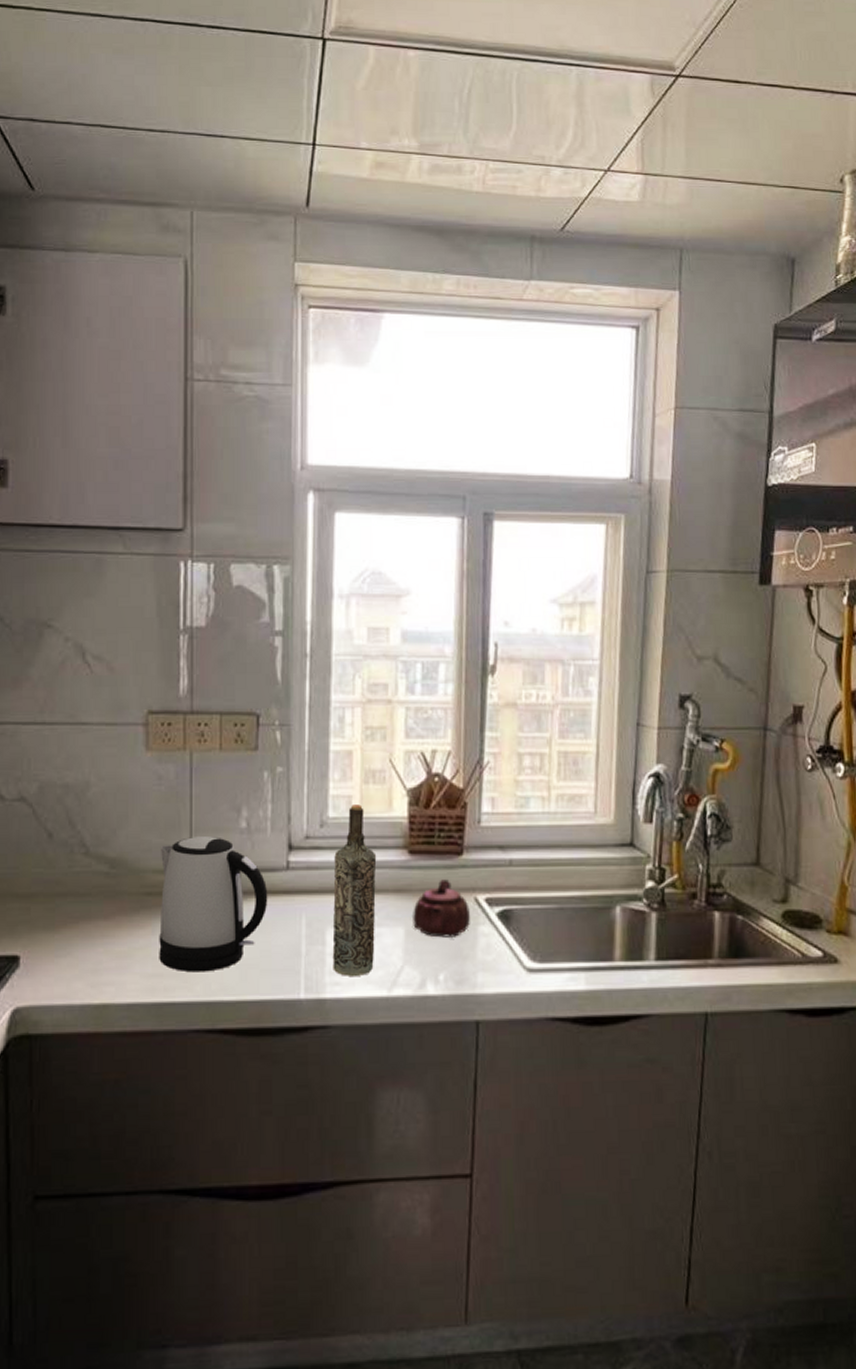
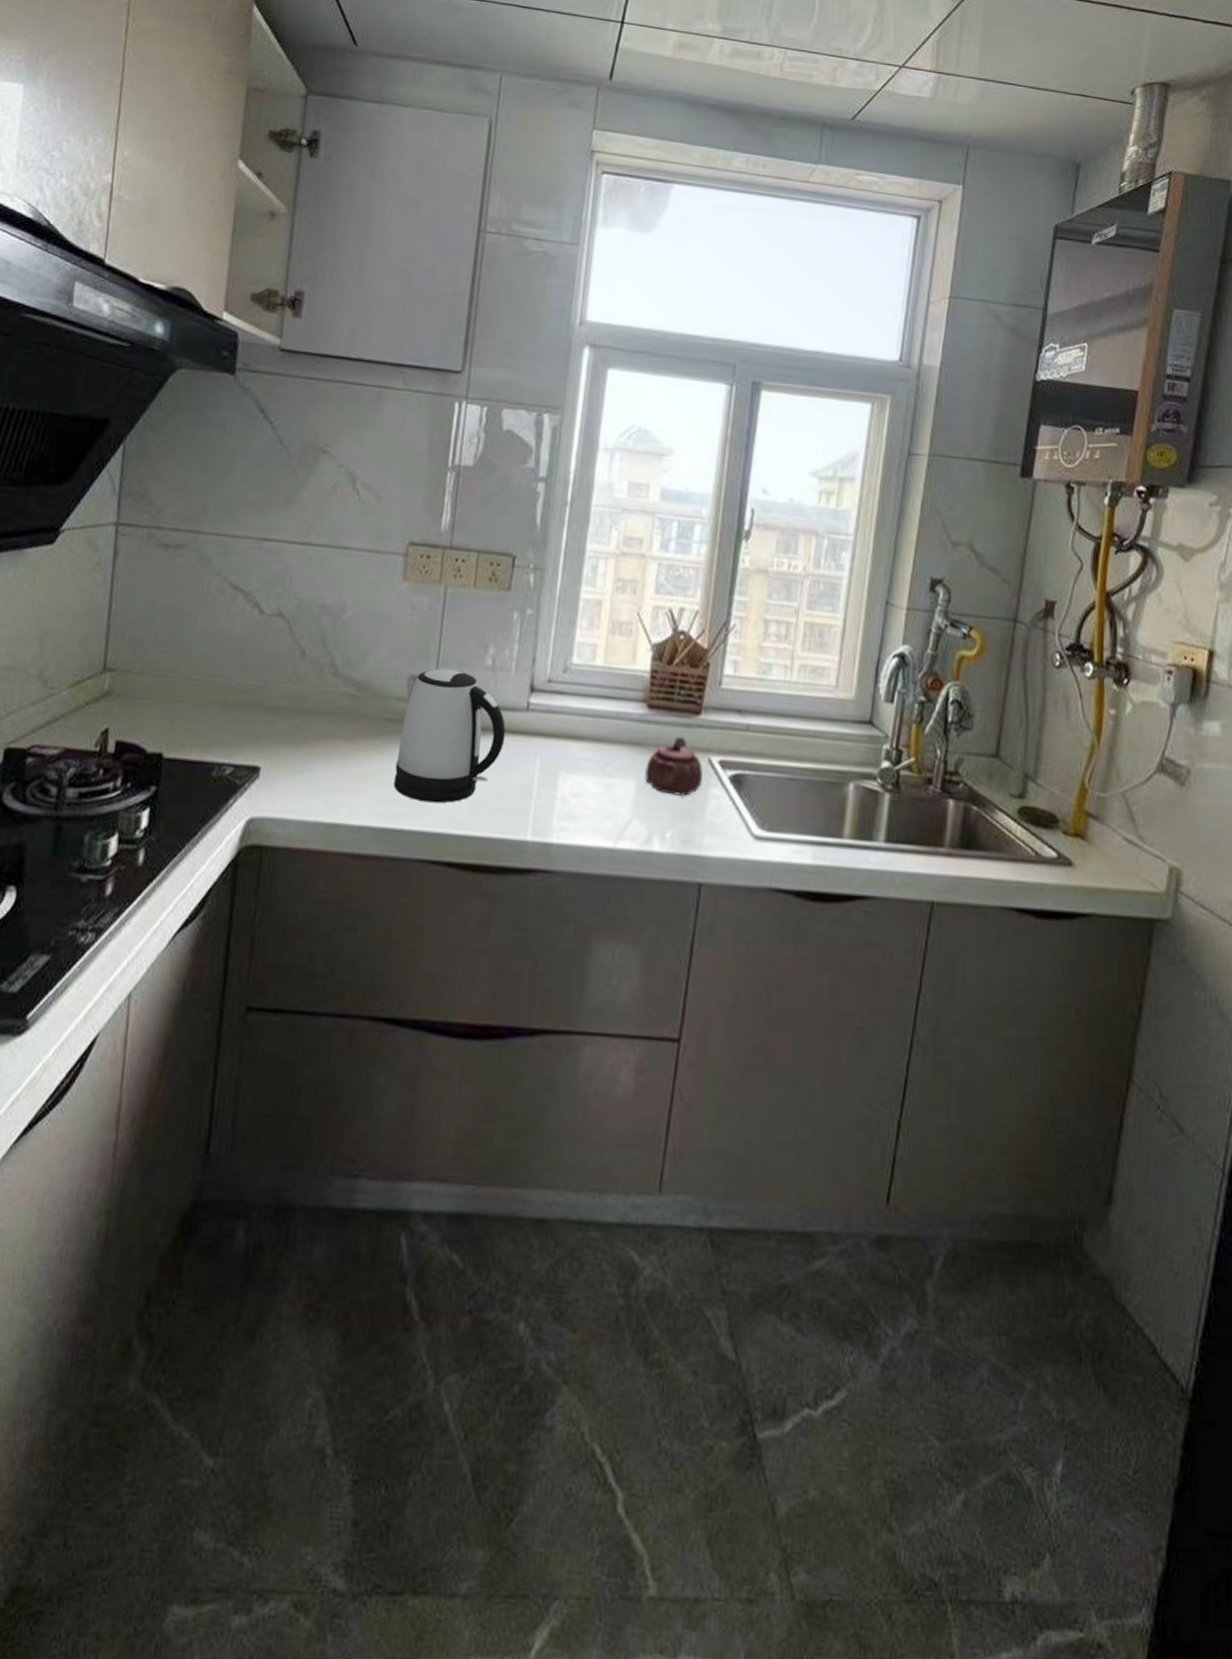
bottle: present [332,804,377,976] -> none [561,653,616,825]

